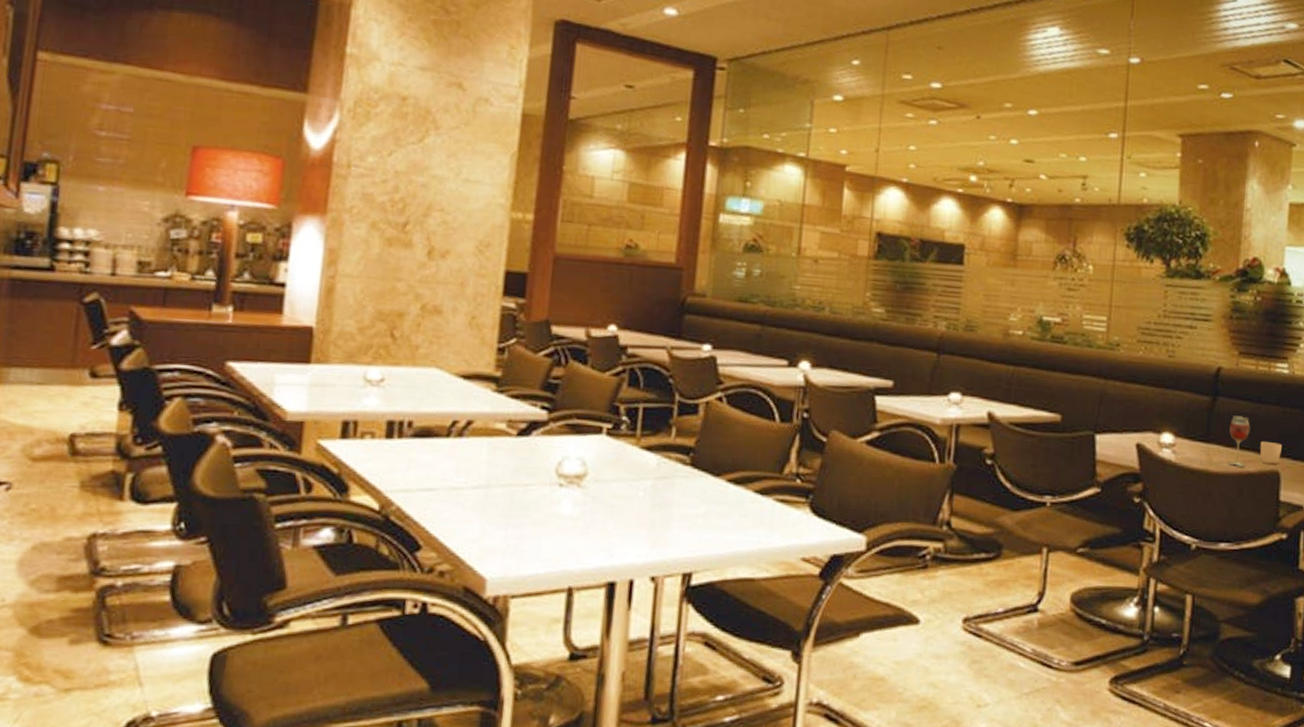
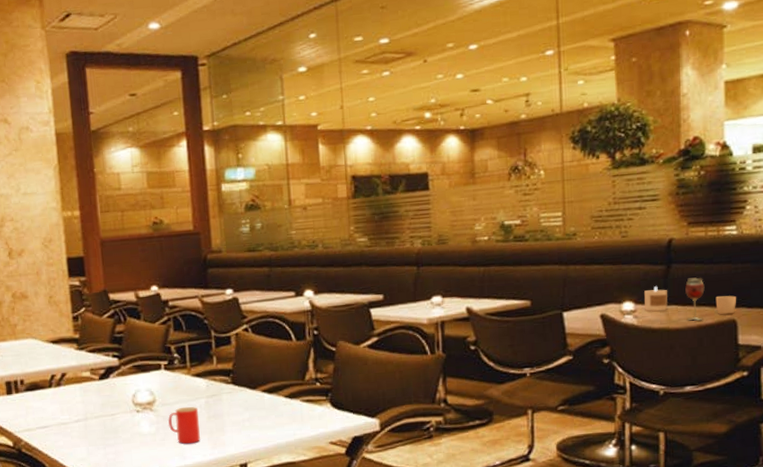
cup: none [597,487,642,537] -> present [167,406,200,444]
candle: none [1185,419,1212,451] -> present [644,286,668,313]

